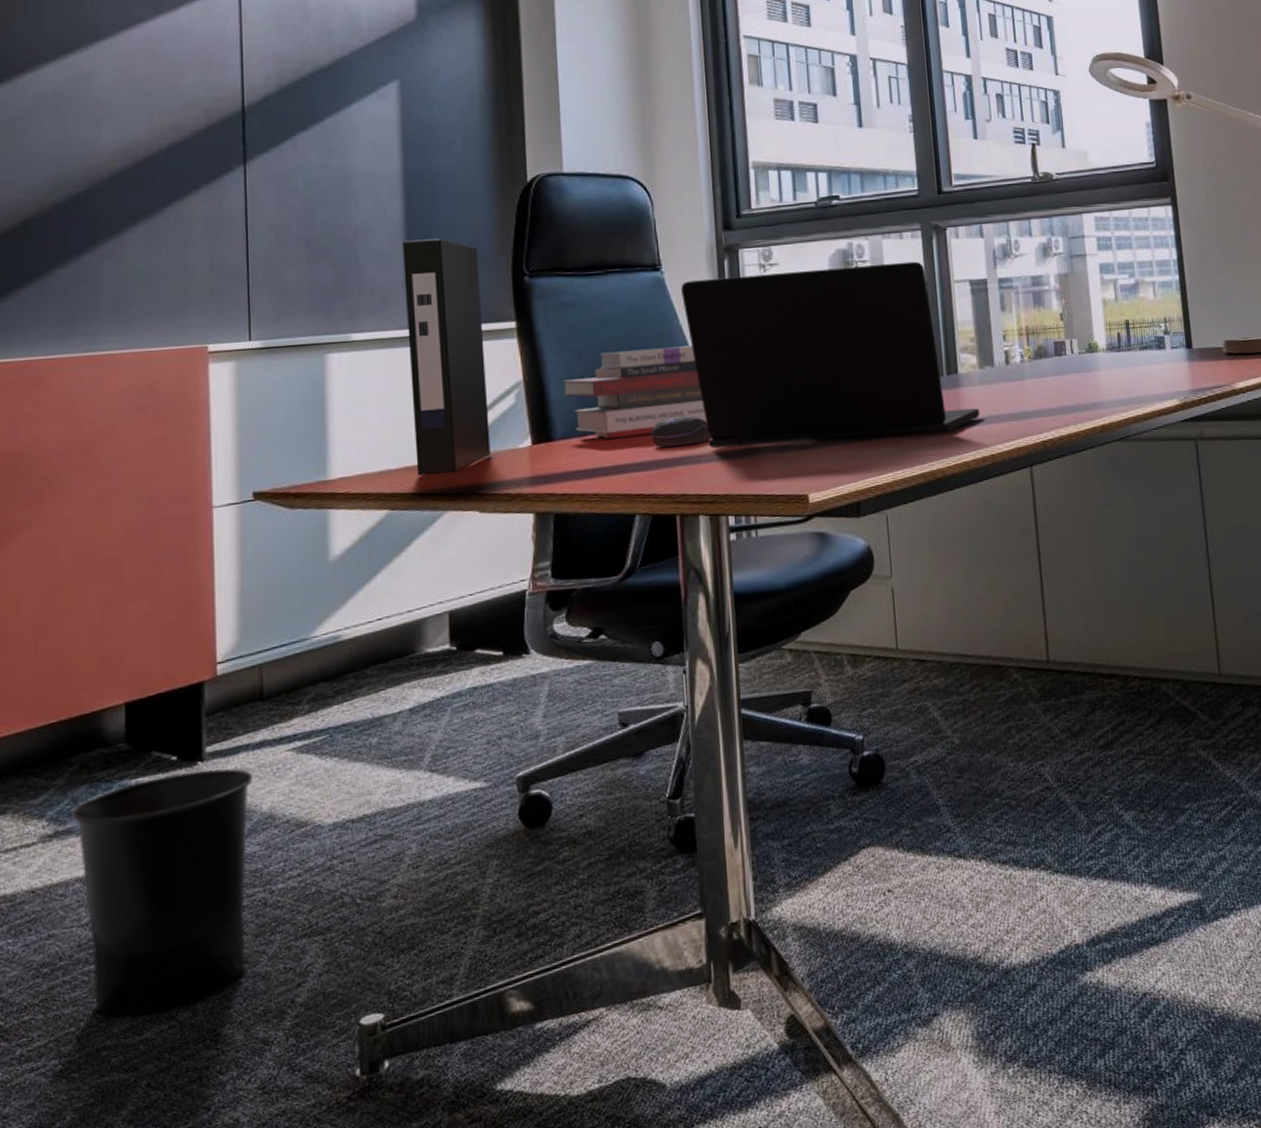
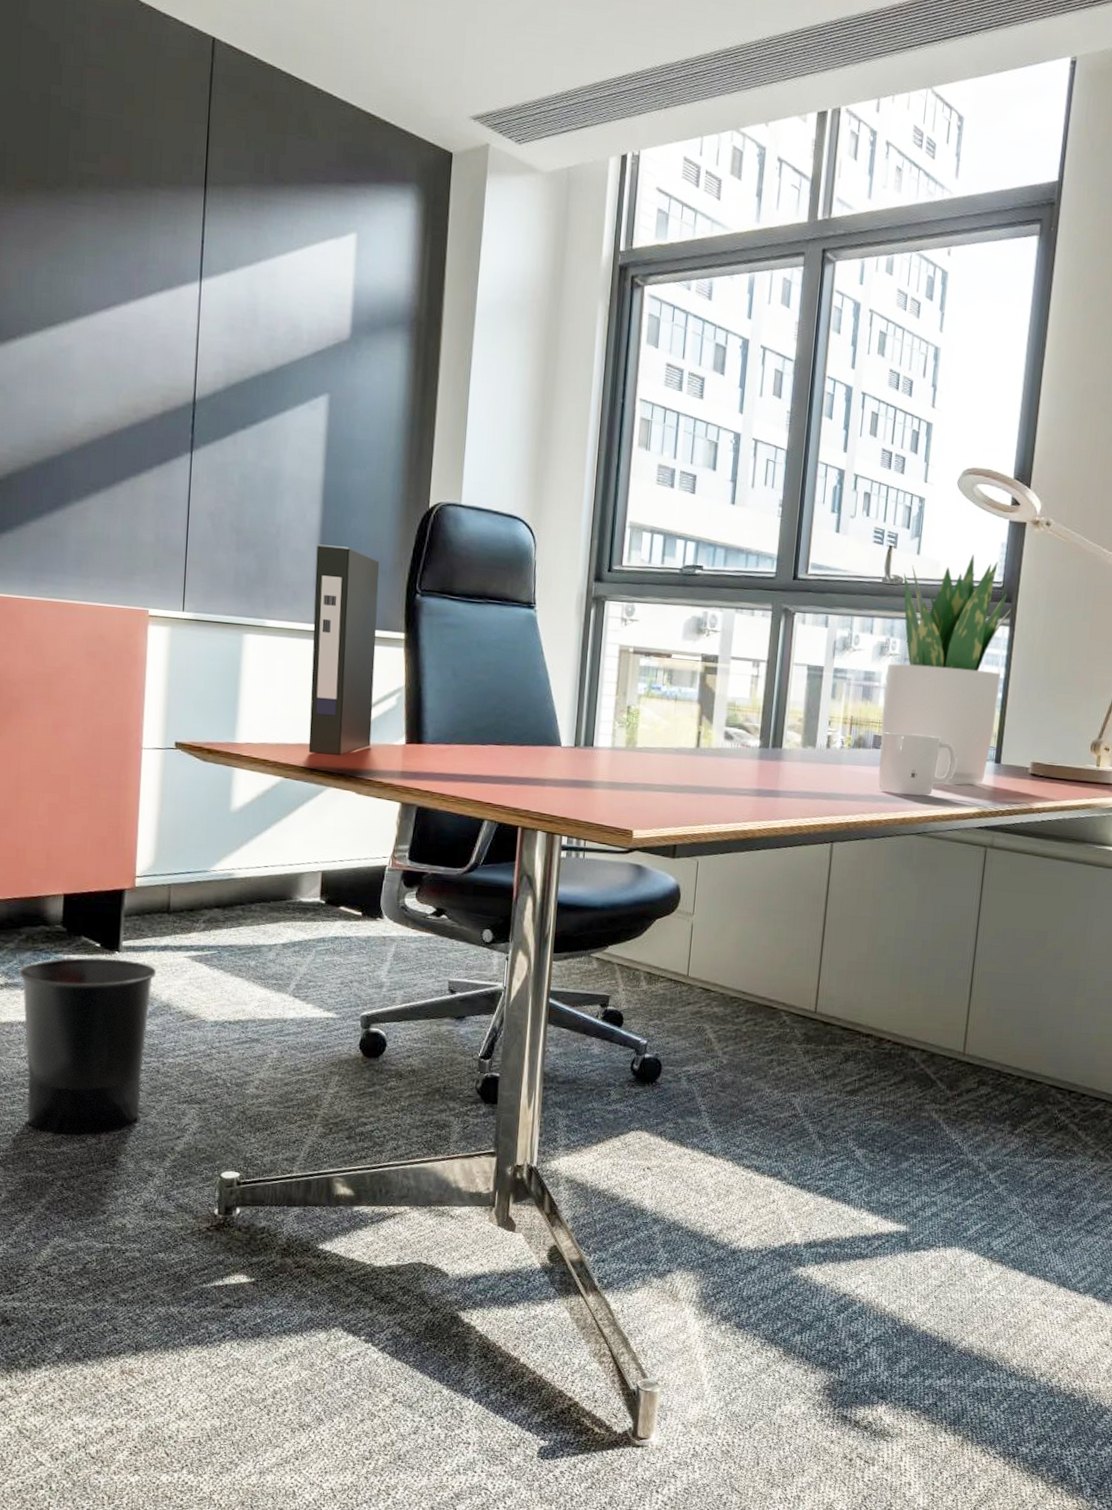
books: present [562,345,708,439] -> none [436,674,556,753]
computer mouse: present [650,415,711,447] -> none [506,741,558,769]
laptop: present [681,261,980,449] -> none [549,622,796,800]
planter: none [1053,138,1179,379] -> present [881,554,1012,785]
mug: none [1061,331,1147,401] -> present [878,732,957,796]

